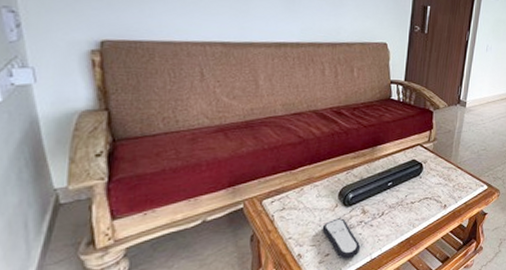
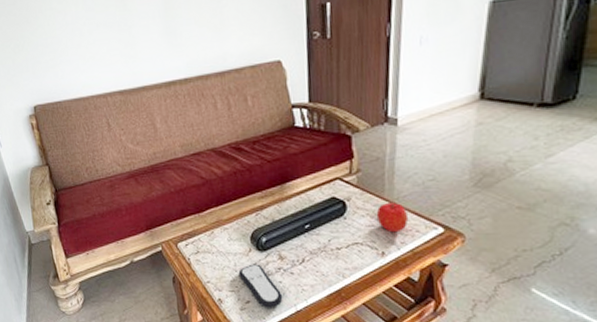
fruit: none [443,166,466,189] -> present [376,203,409,233]

